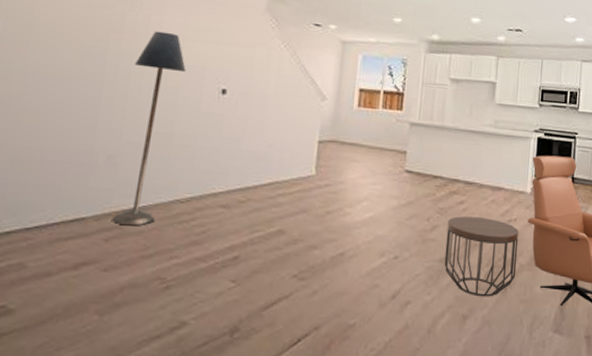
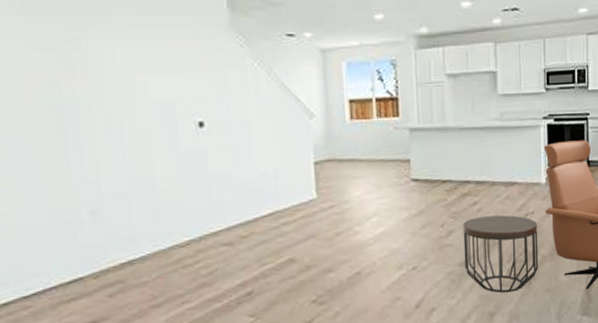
floor lamp: present [111,31,186,226] -> none [95,67,156,280]

